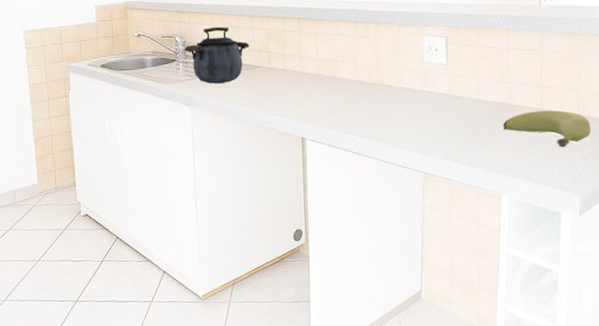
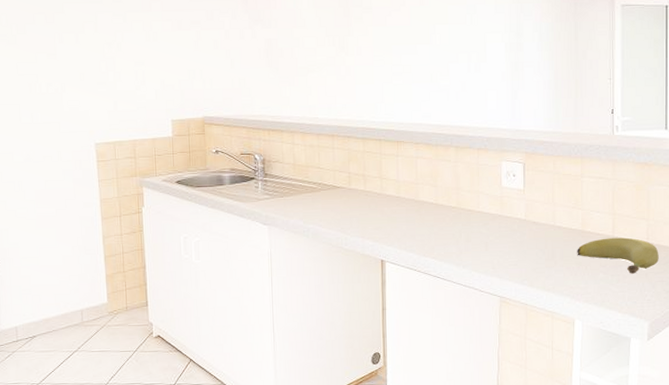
kettle: present [184,26,250,84] -> none [263,145,331,203]

